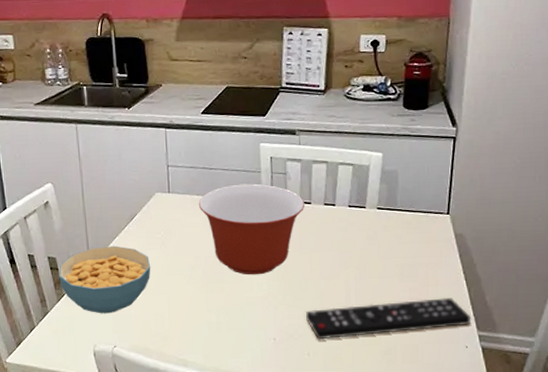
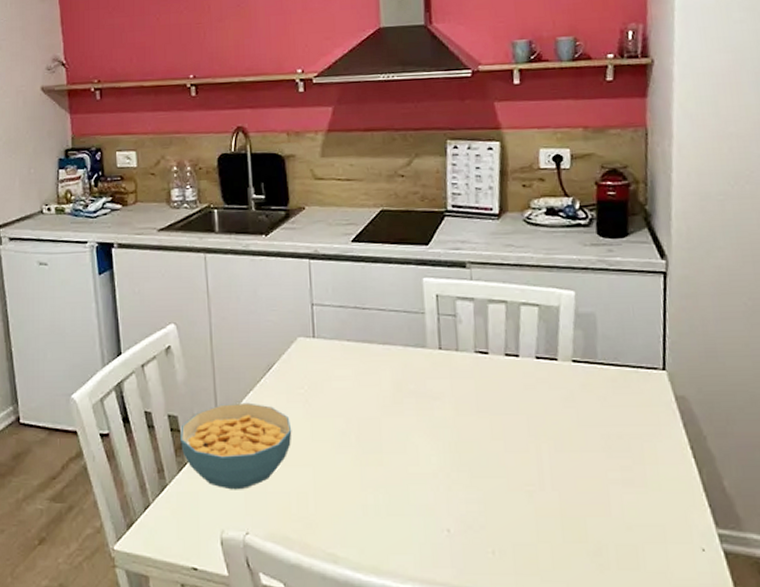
mixing bowl: present [198,183,305,275] -> none [349,327,482,444]
remote control: present [306,298,472,340] -> none [488,481,707,533]

